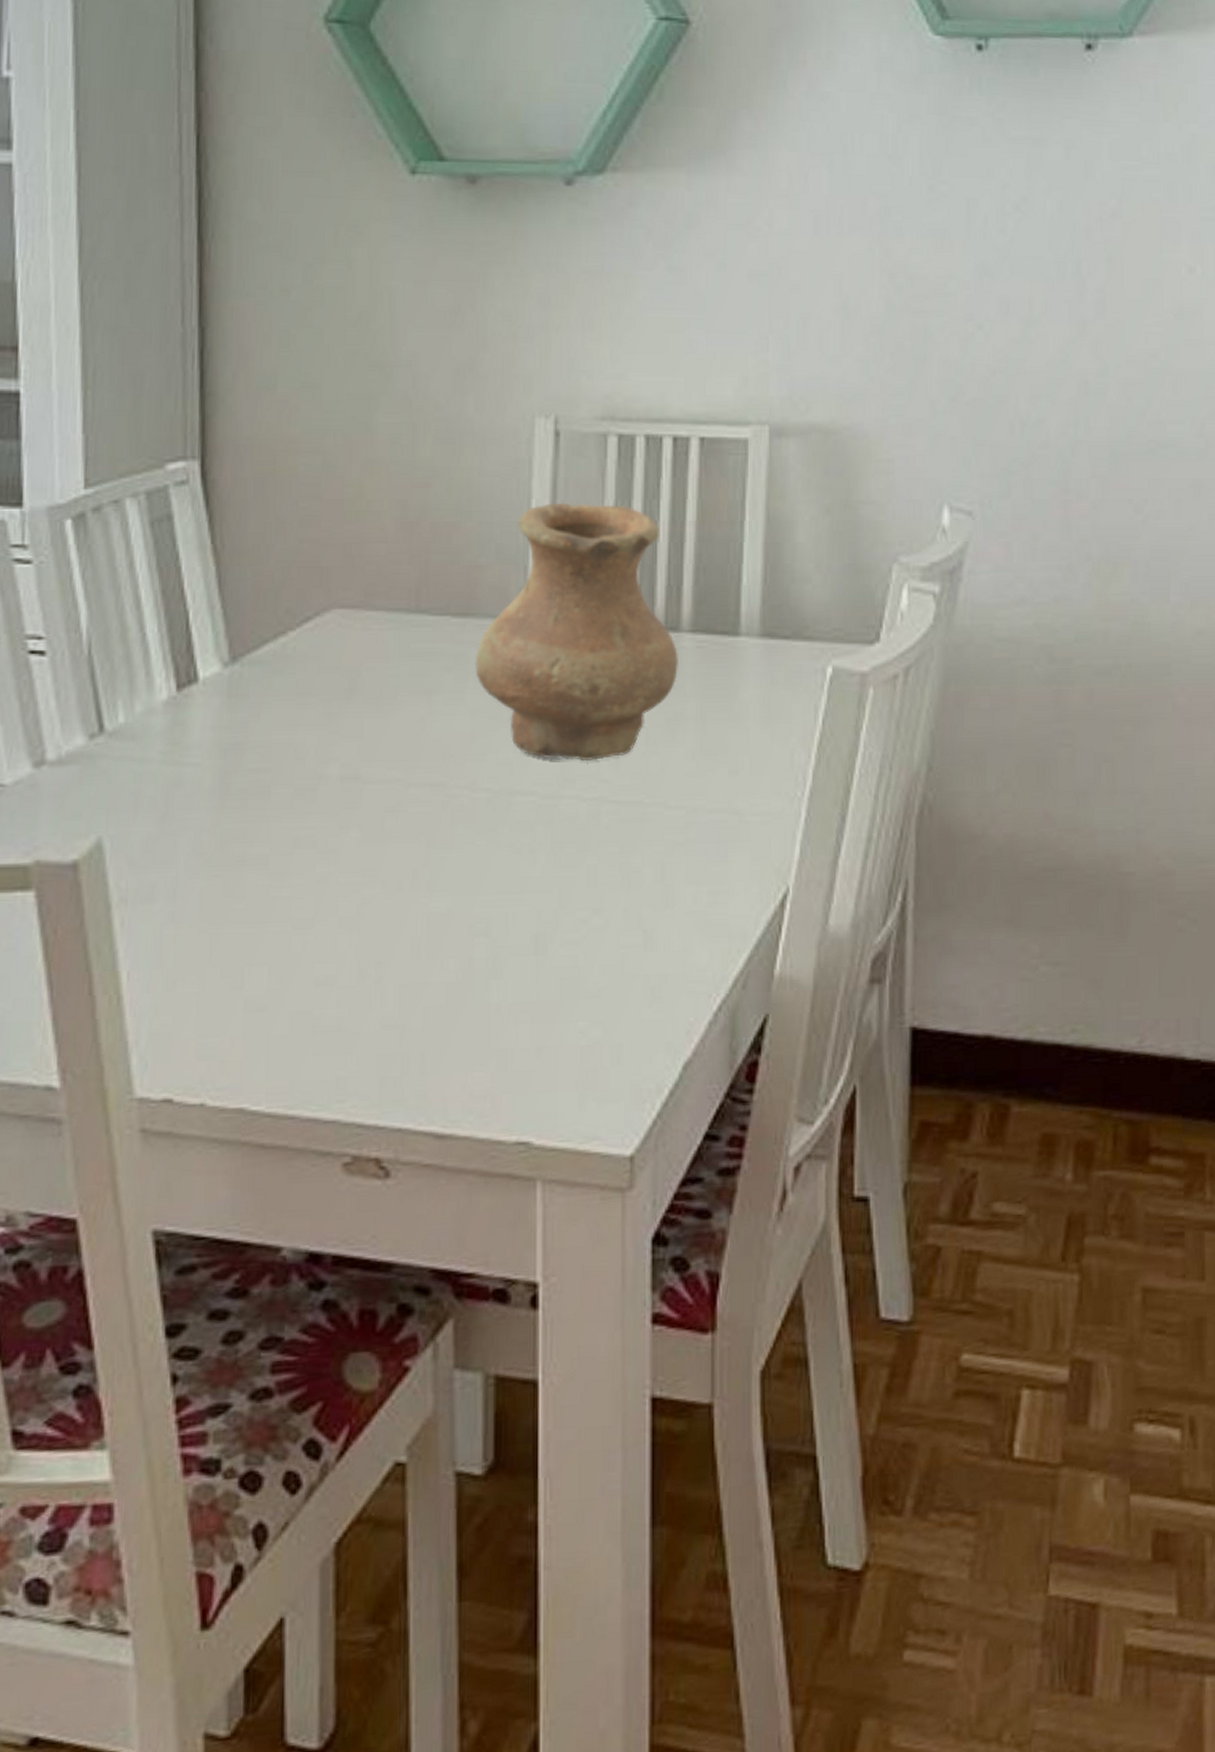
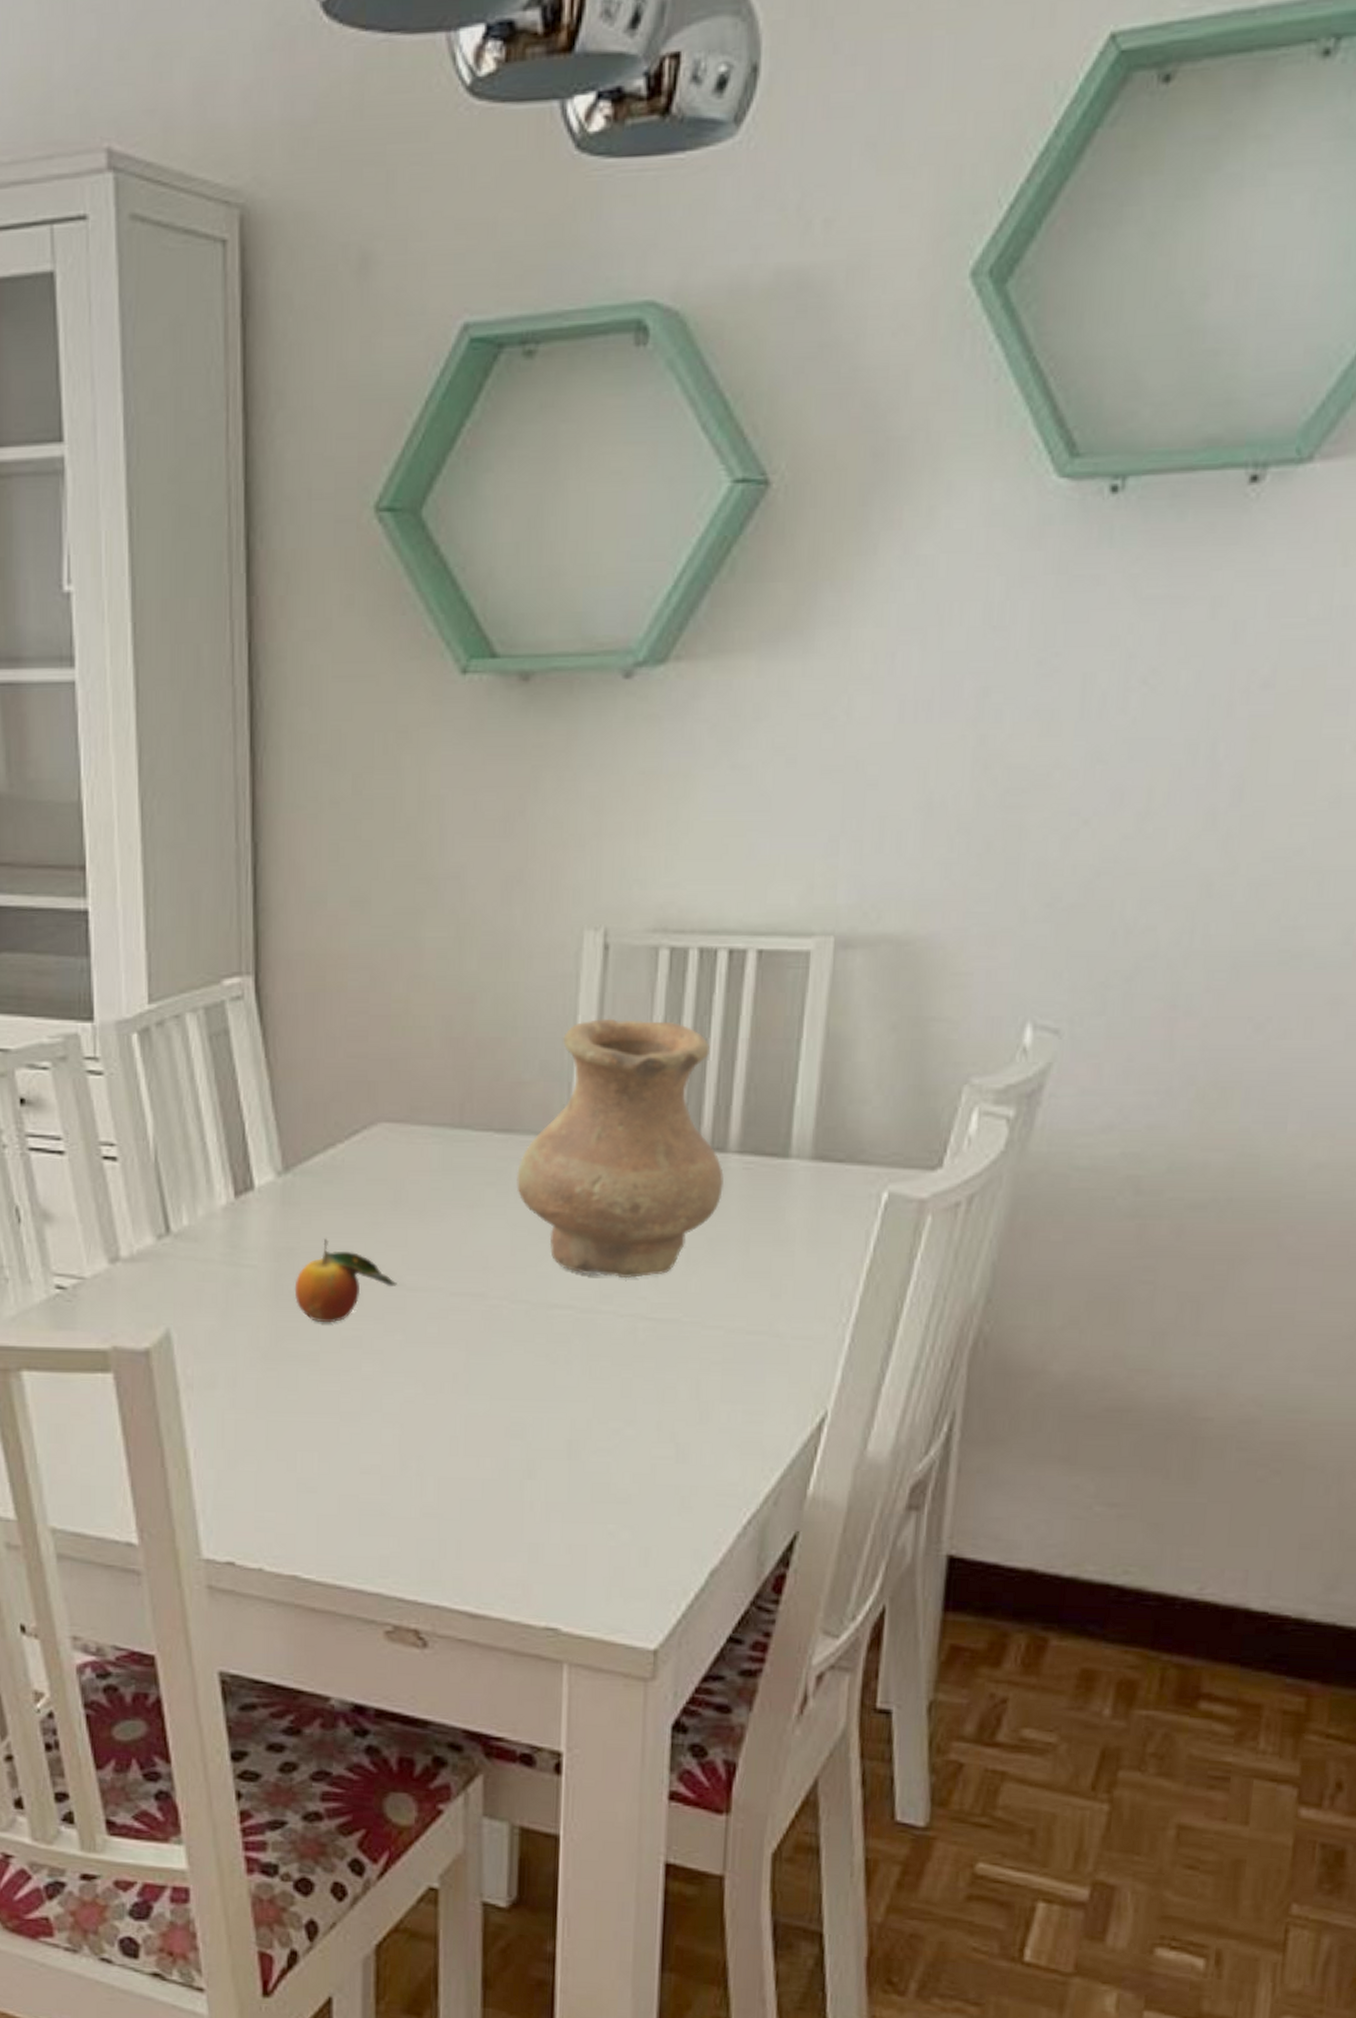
fruit: none [242,731,353,823] -> present [294,1238,397,1323]

